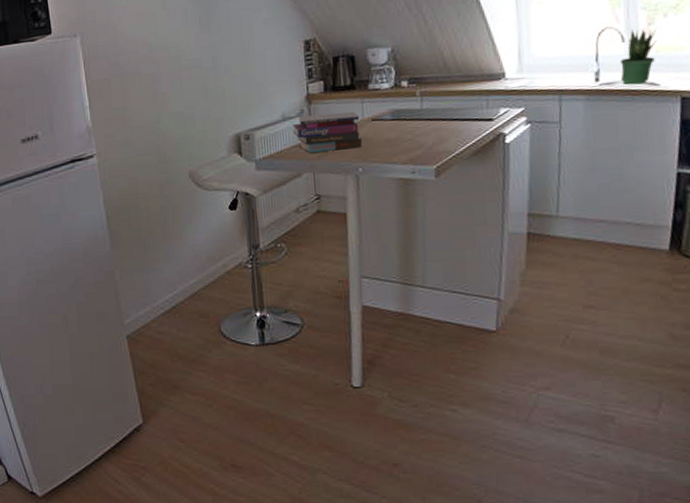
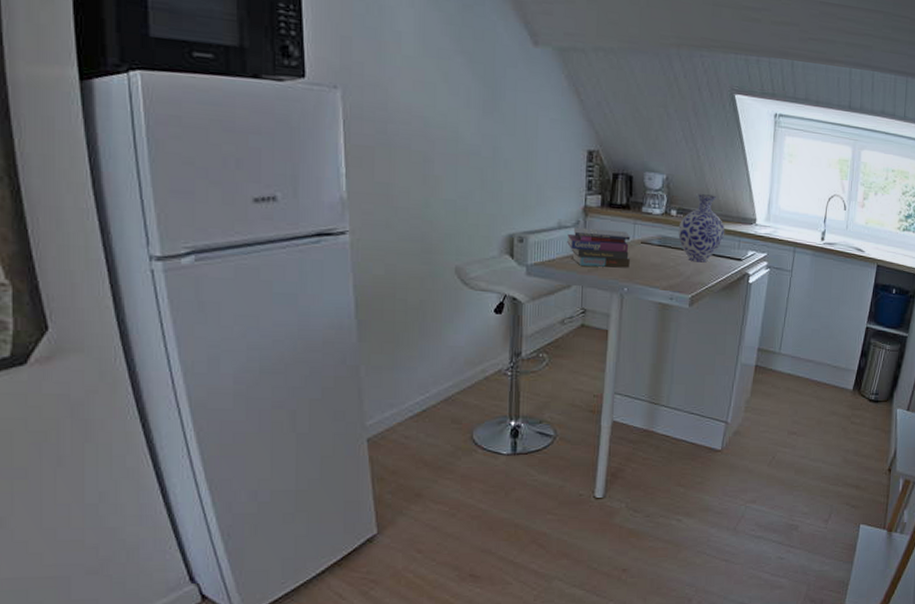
vase: none [412,57,469,131] -> present [678,193,725,263]
planter: present [620,29,657,85] -> none [839,201,869,249]

